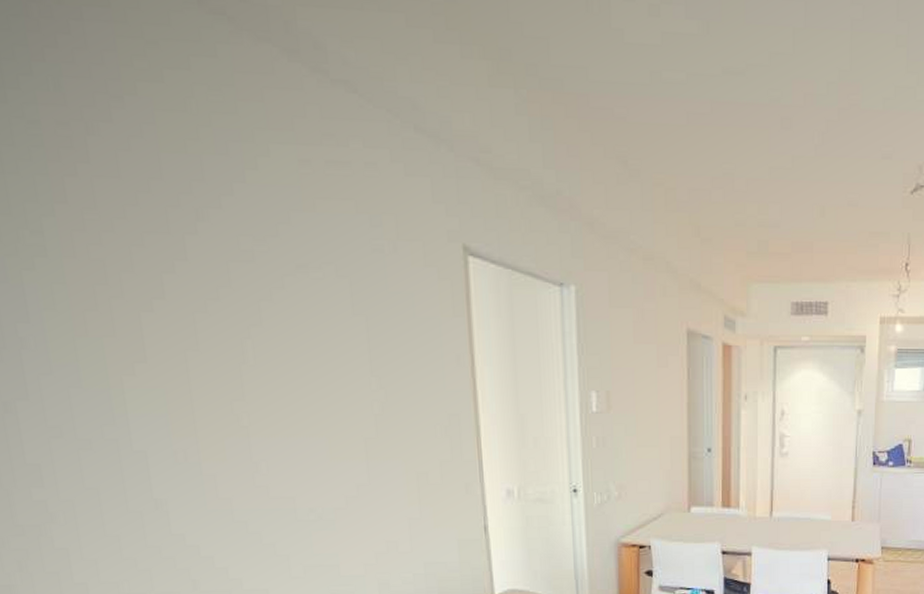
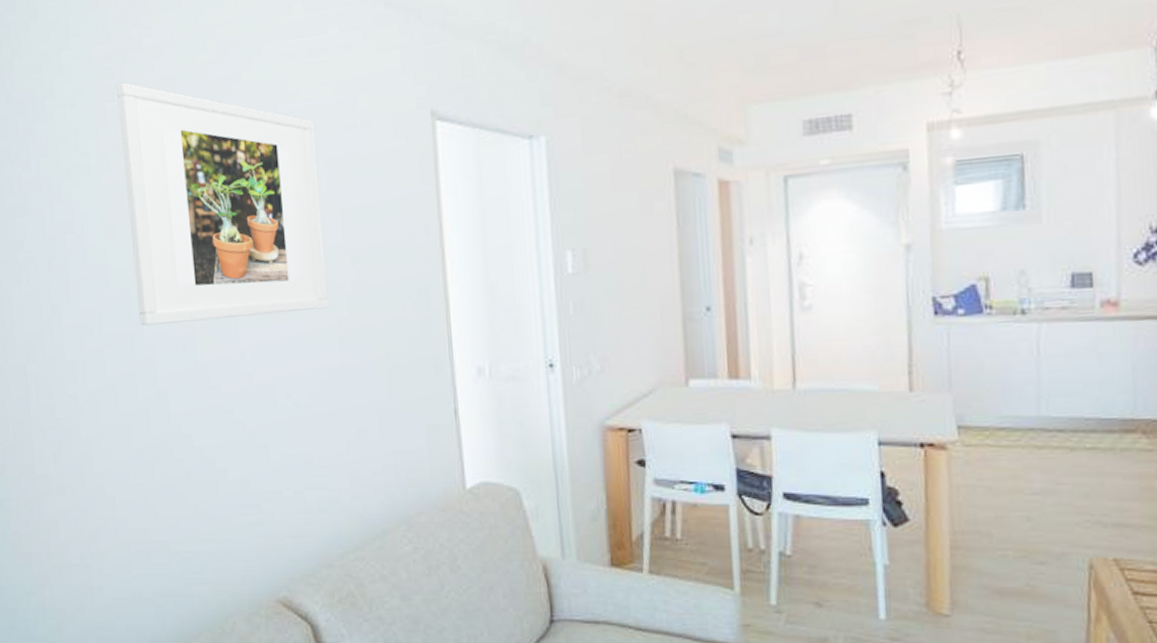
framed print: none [79,156,355,432] -> present [117,82,329,327]

